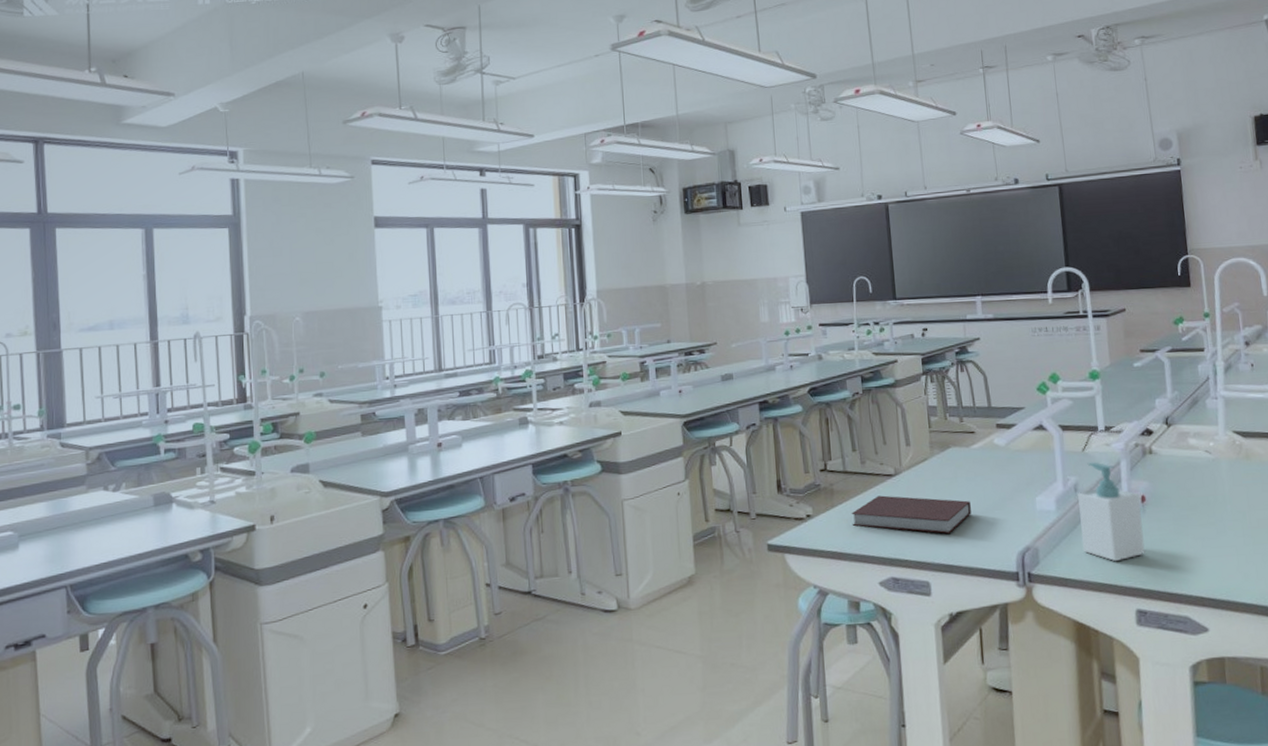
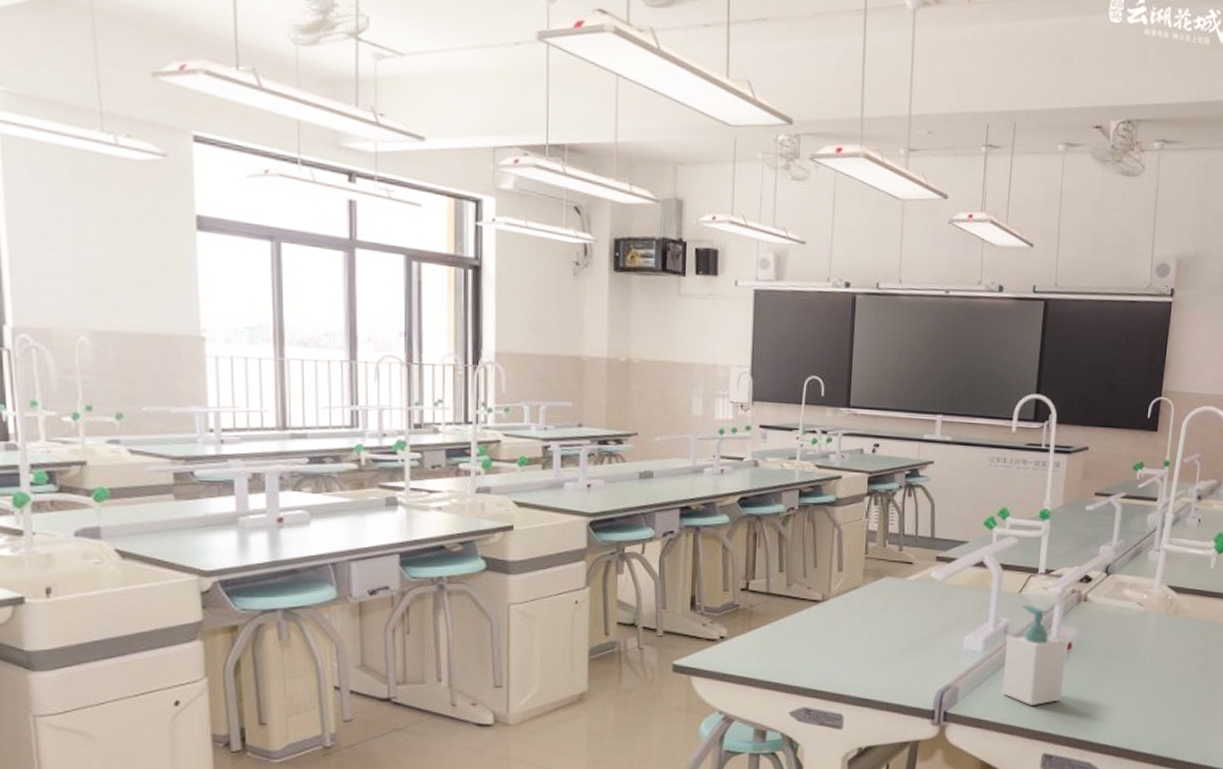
notebook: present [851,495,971,534] -> none [769,622,897,667]

